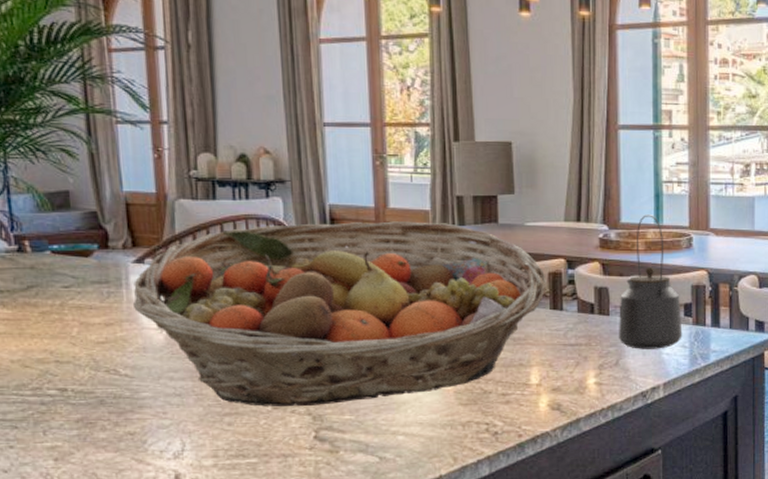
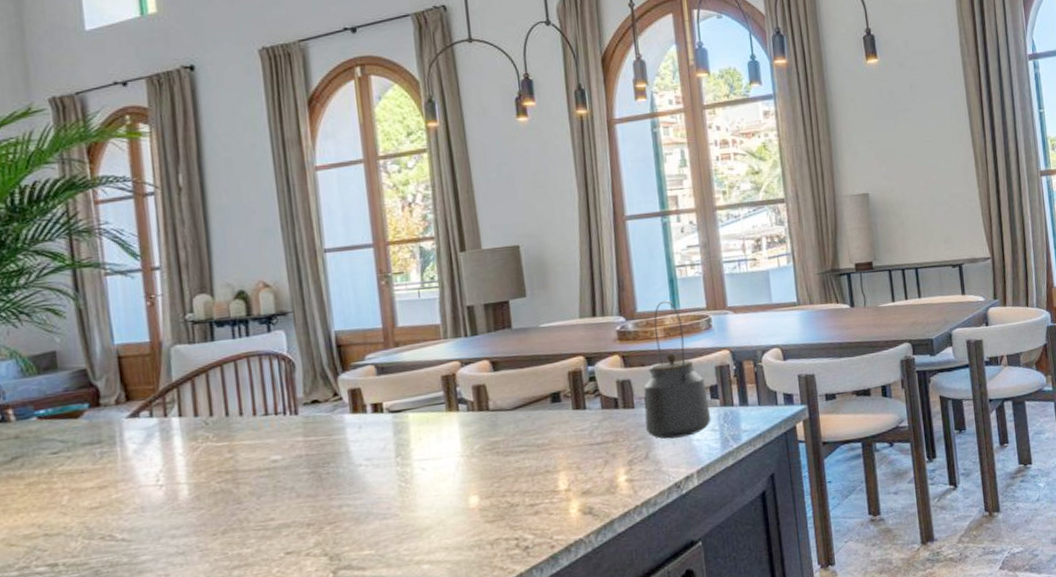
fruit basket: present [132,221,548,407] -> none [128,335,568,555]

